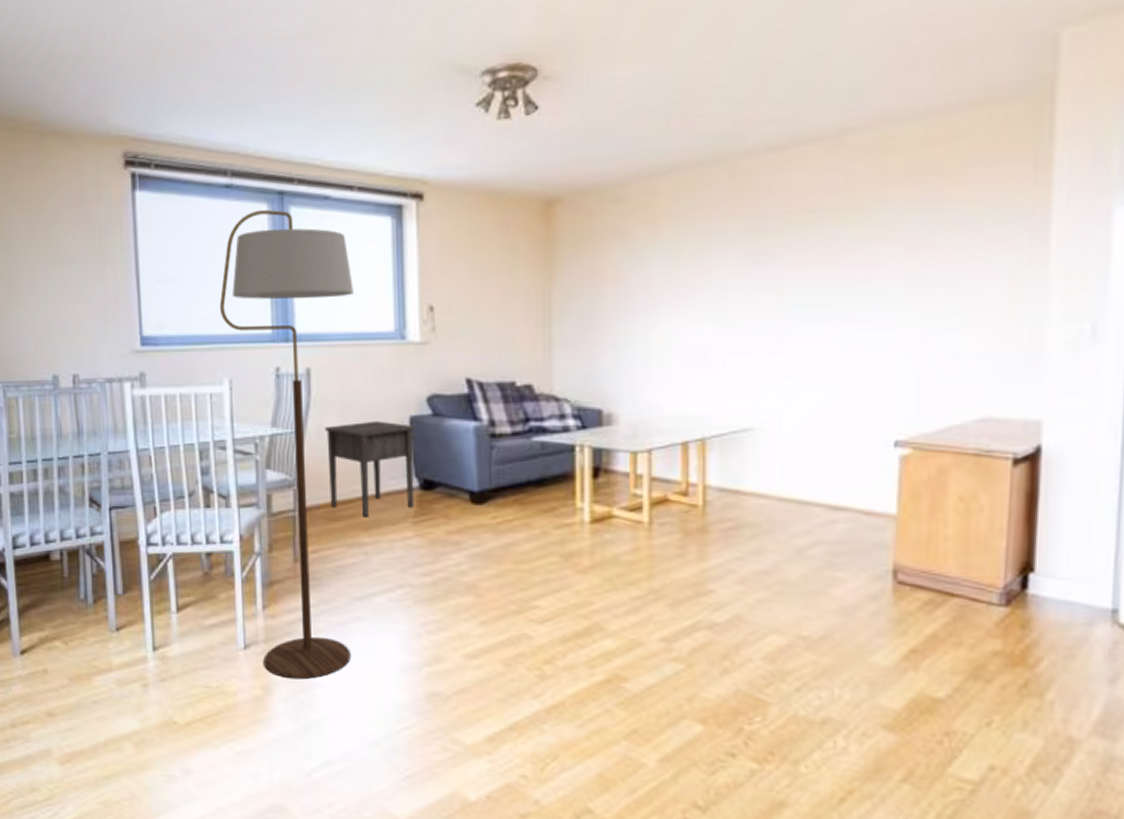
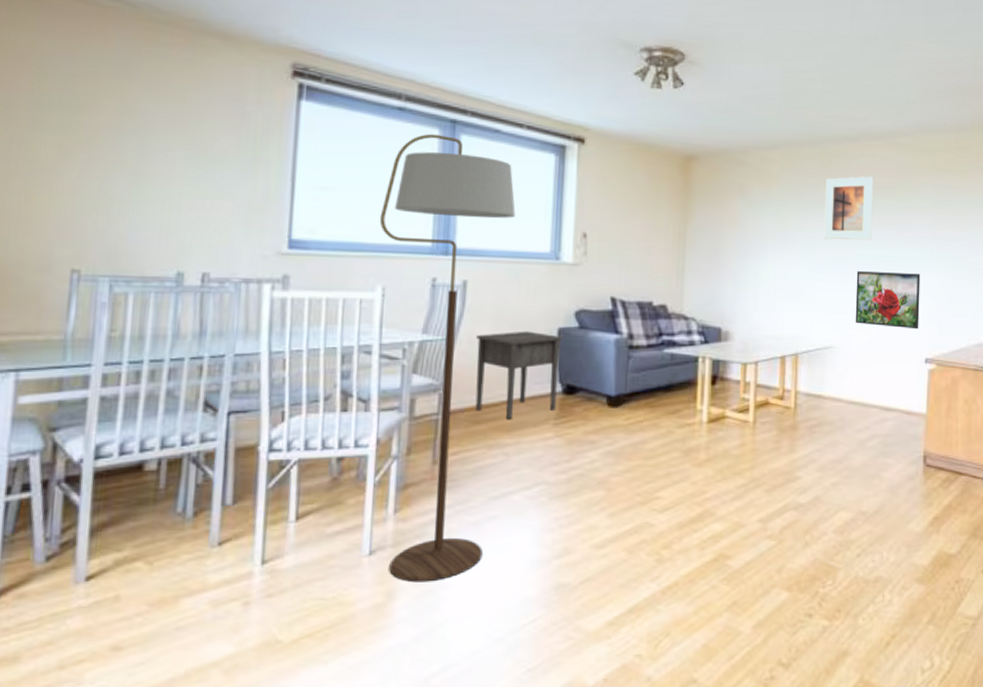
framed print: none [737,196,810,289] -> present [824,176,874,240]
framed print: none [786,325,886,402] -> present [855,271,921,330]

